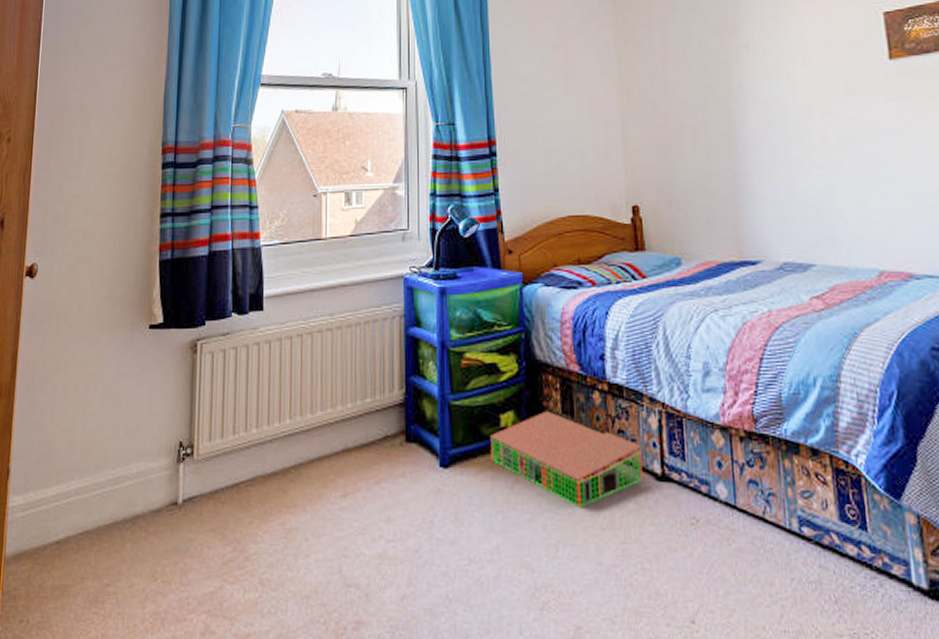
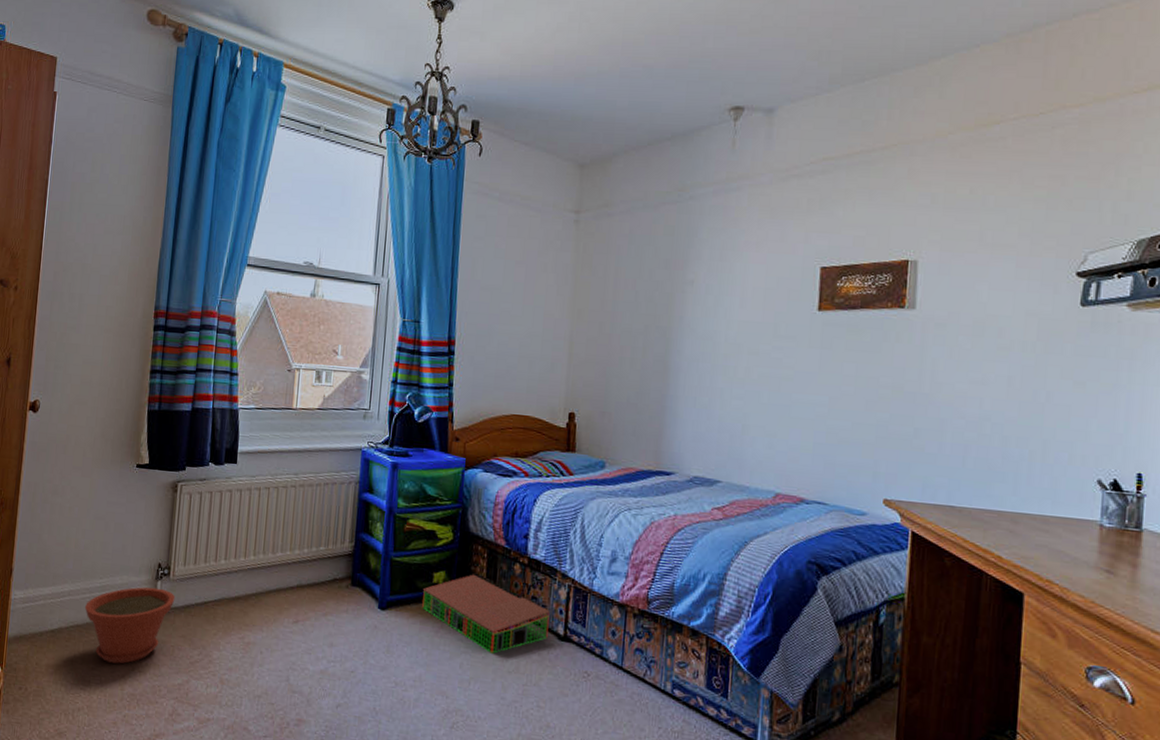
plant pot: none [94,472,201,575] -> present [84,587,176,664]

